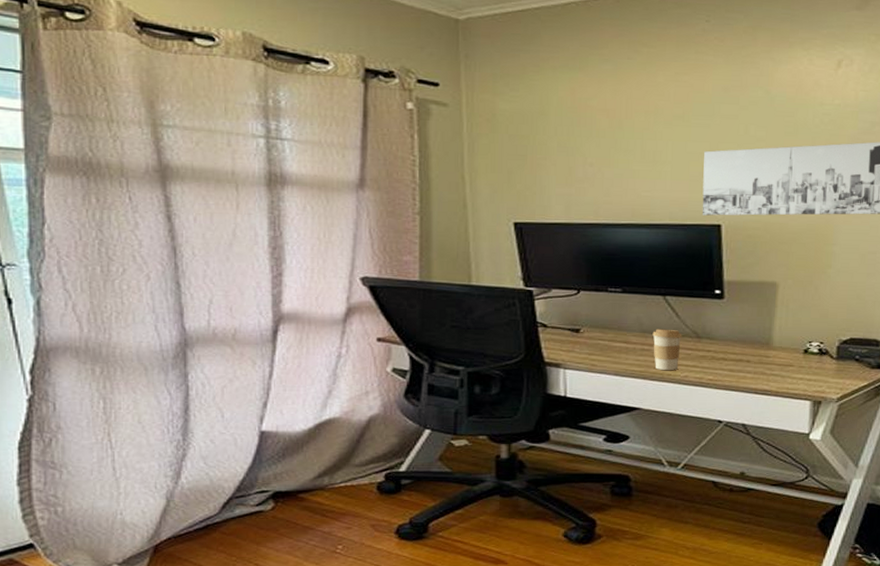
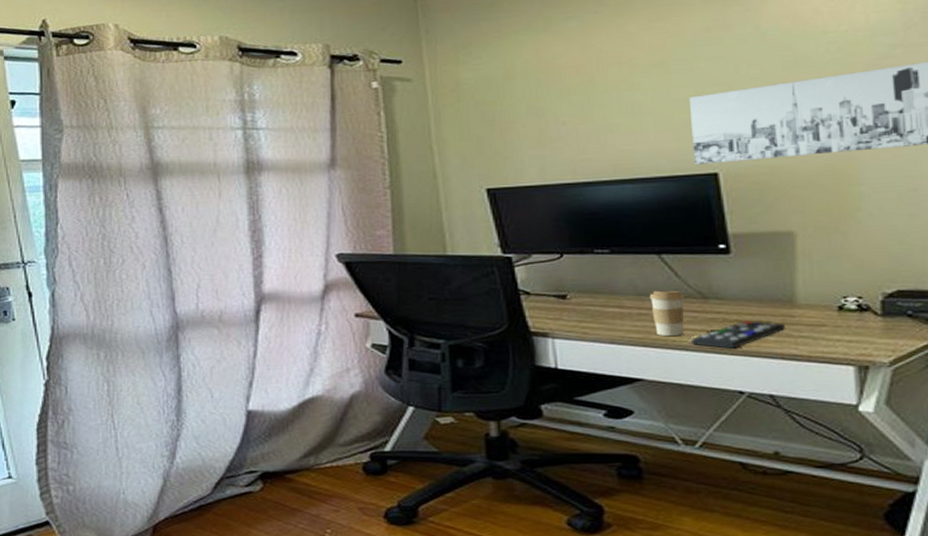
remote control: none [683,359,761,383] -> present [690,321,785,349]

